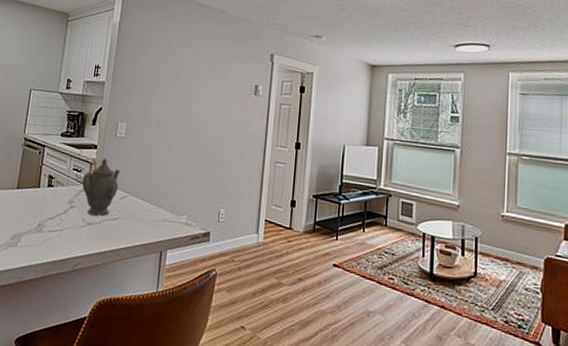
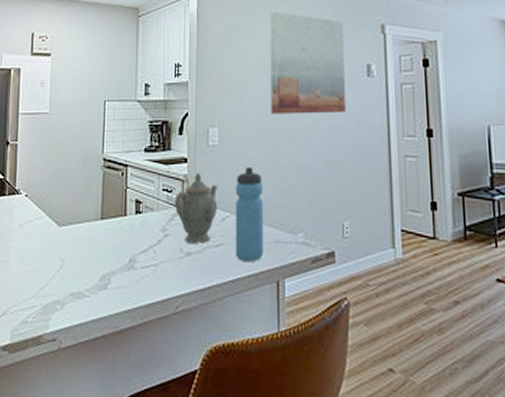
water bottle: none [128,157,159,235] -> present [235,166,264,261]
wall art: none [172,32,240,122] -> present [270,11,345,114]

